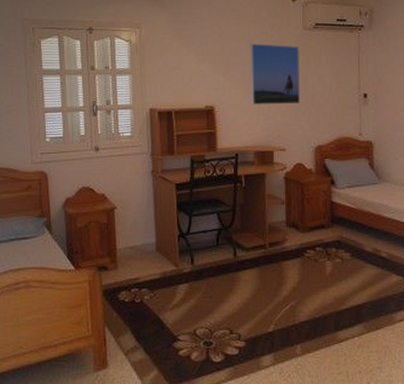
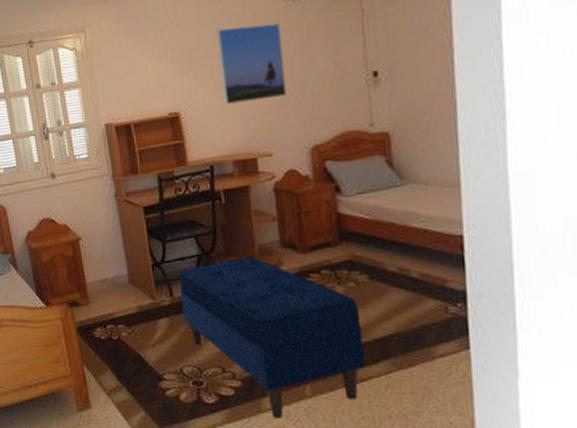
bench: none [201,232,344,376] -> present [179,256,365,420]

